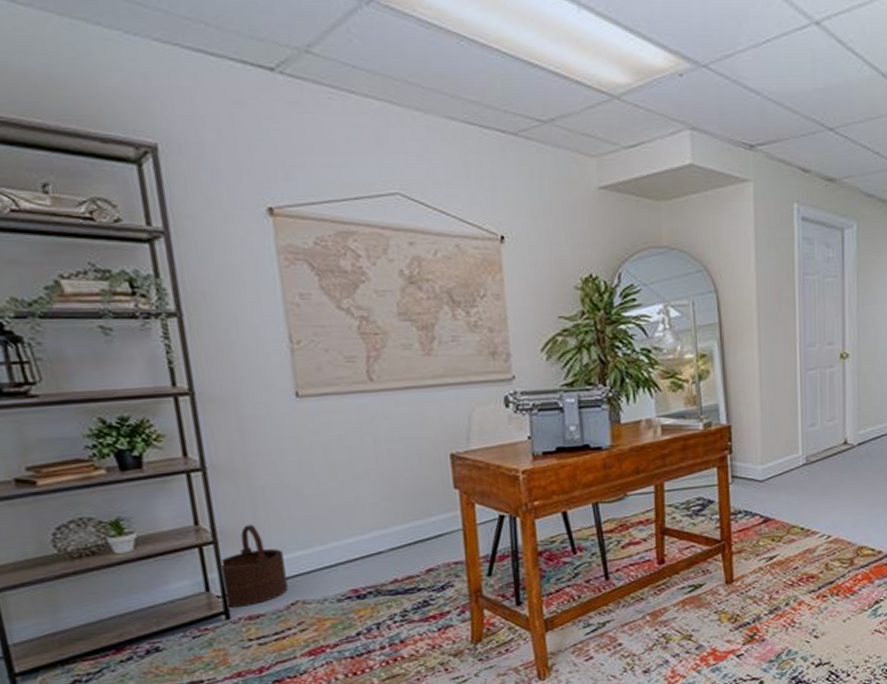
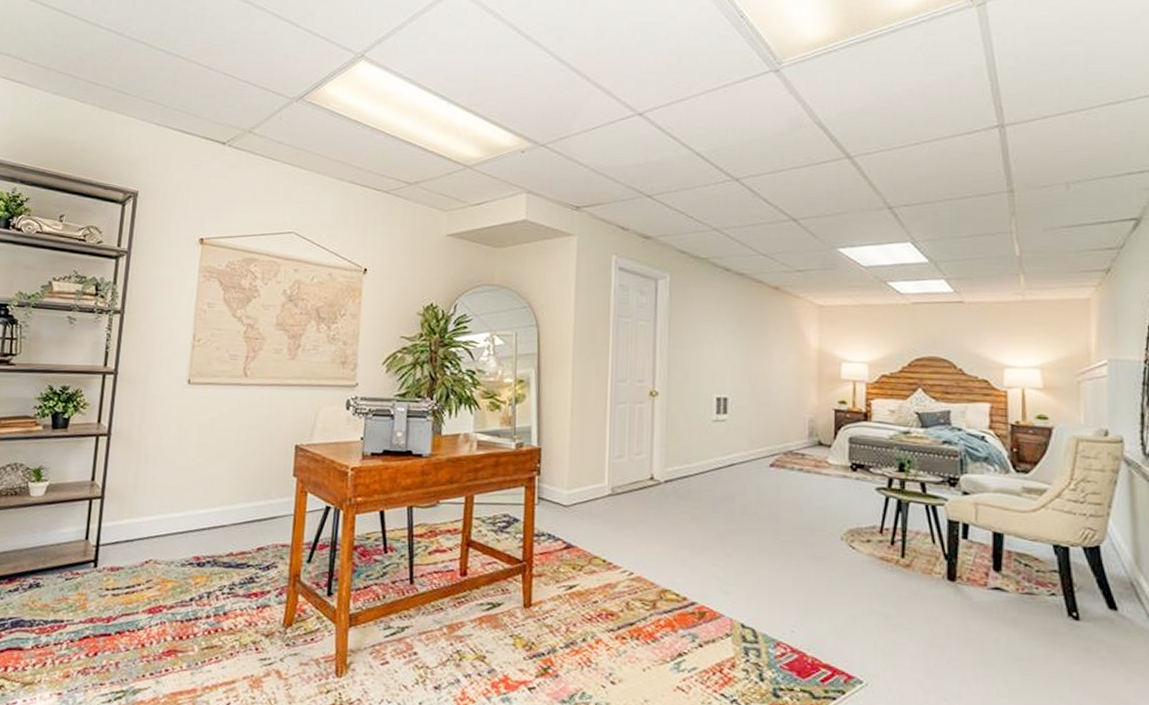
wooden bucket: present [219,524,288,608] -> none [97,486,149,558]

